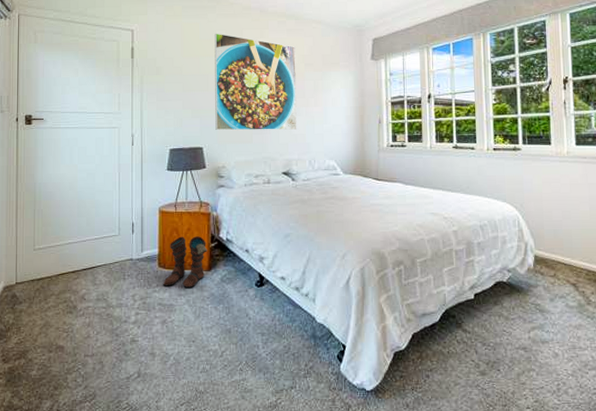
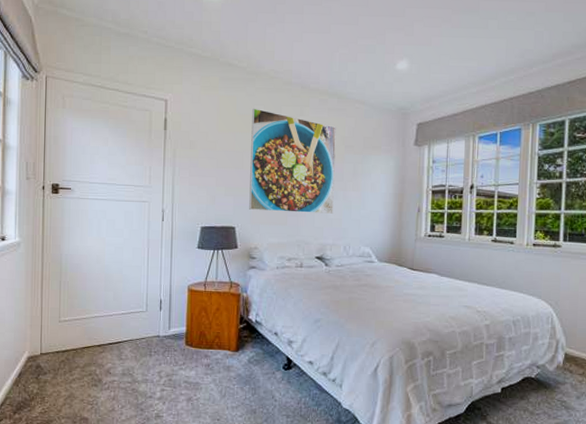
boots: present [162,236,208,288] -> none [189,316,236,368]

